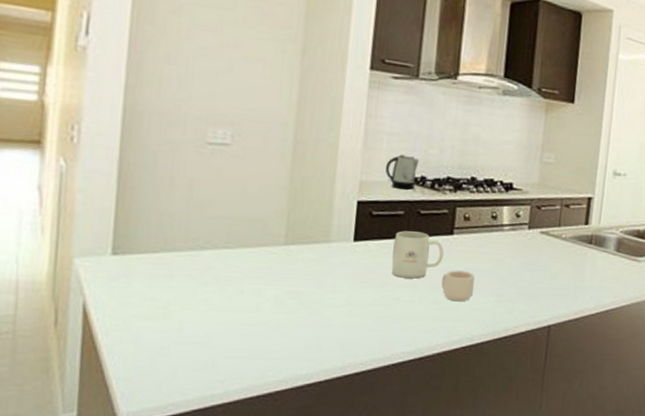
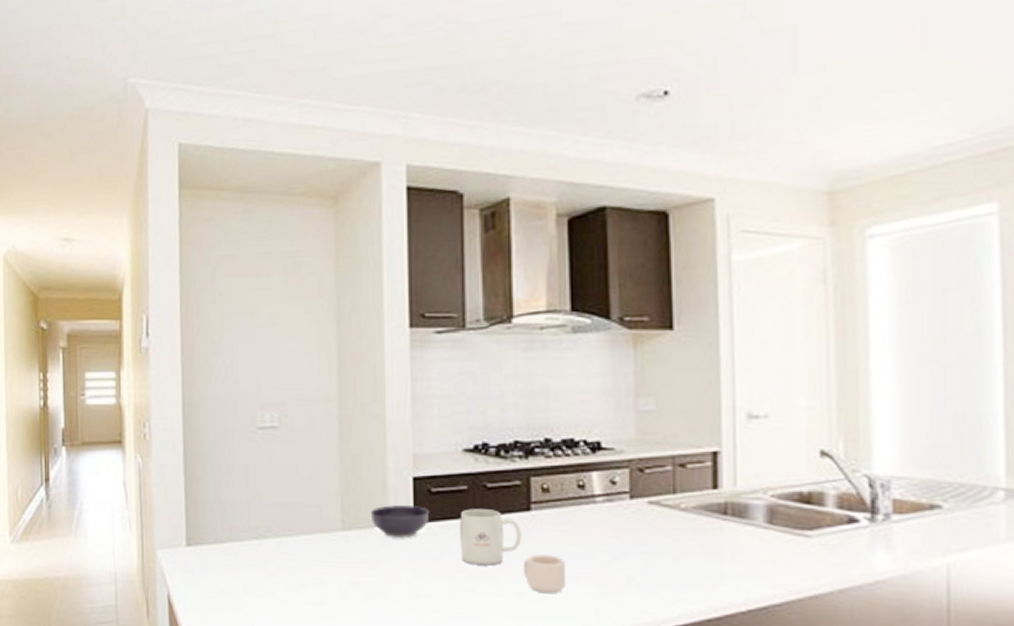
bowl: none [314,224,369,253] -> present [370,505,430,538]
kettle: present [385,154,420,190] -> none [439,418,478,460]

